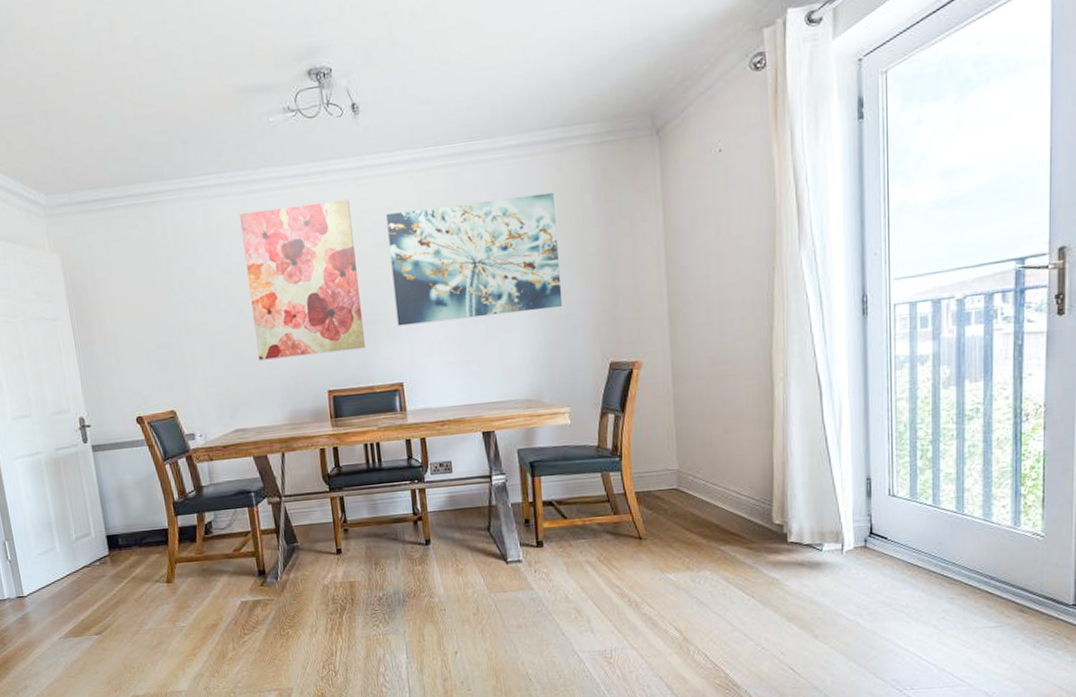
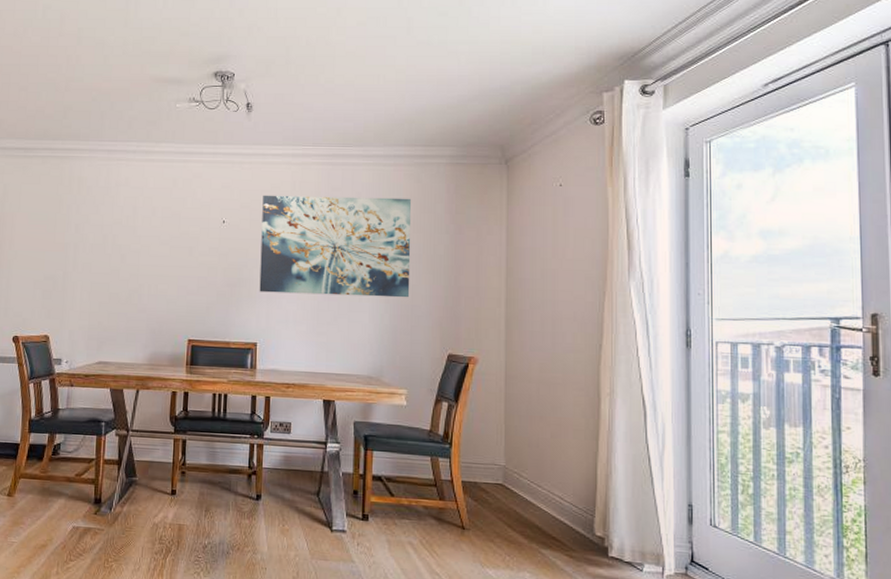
wall art: present [239,199,366,361] -> none [131,176,233,307]

